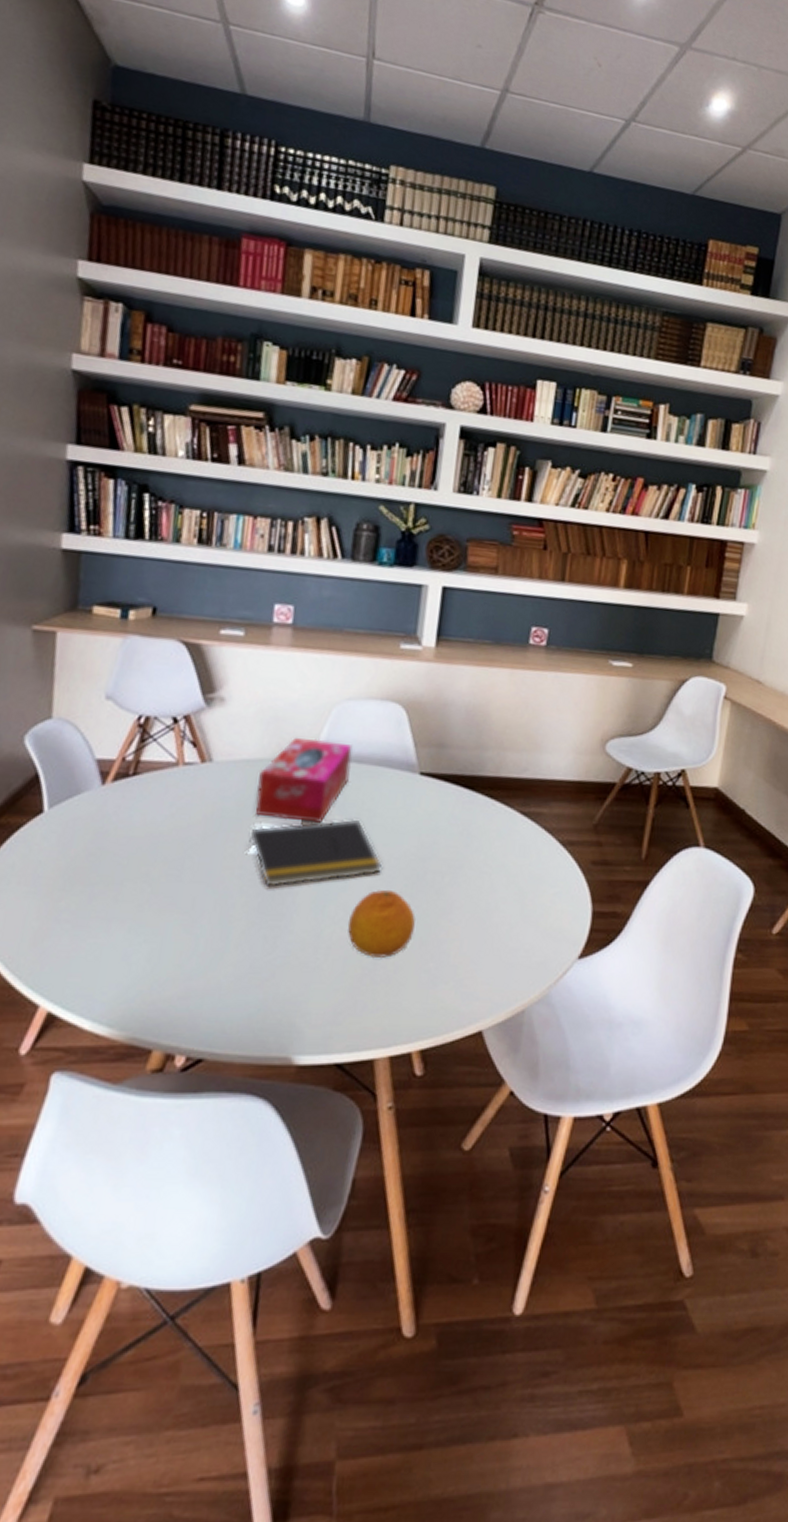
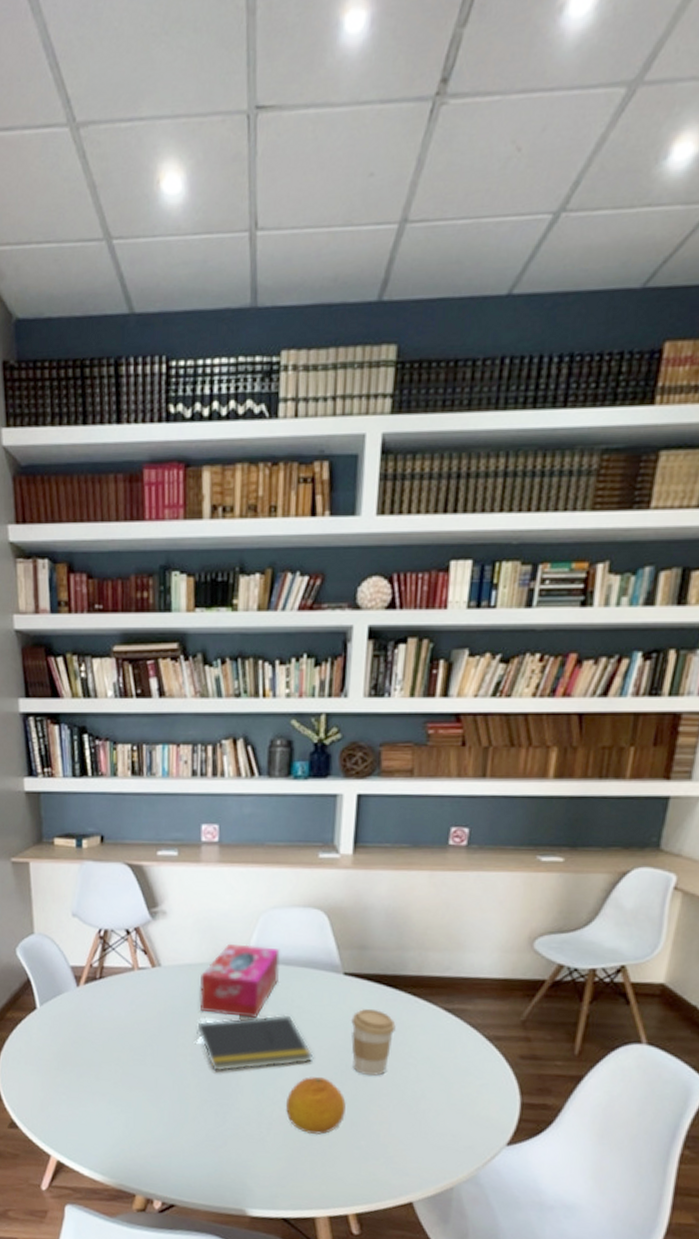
coffee cup: none [424,811,472,887] -> present [351,1008,396,1076]

